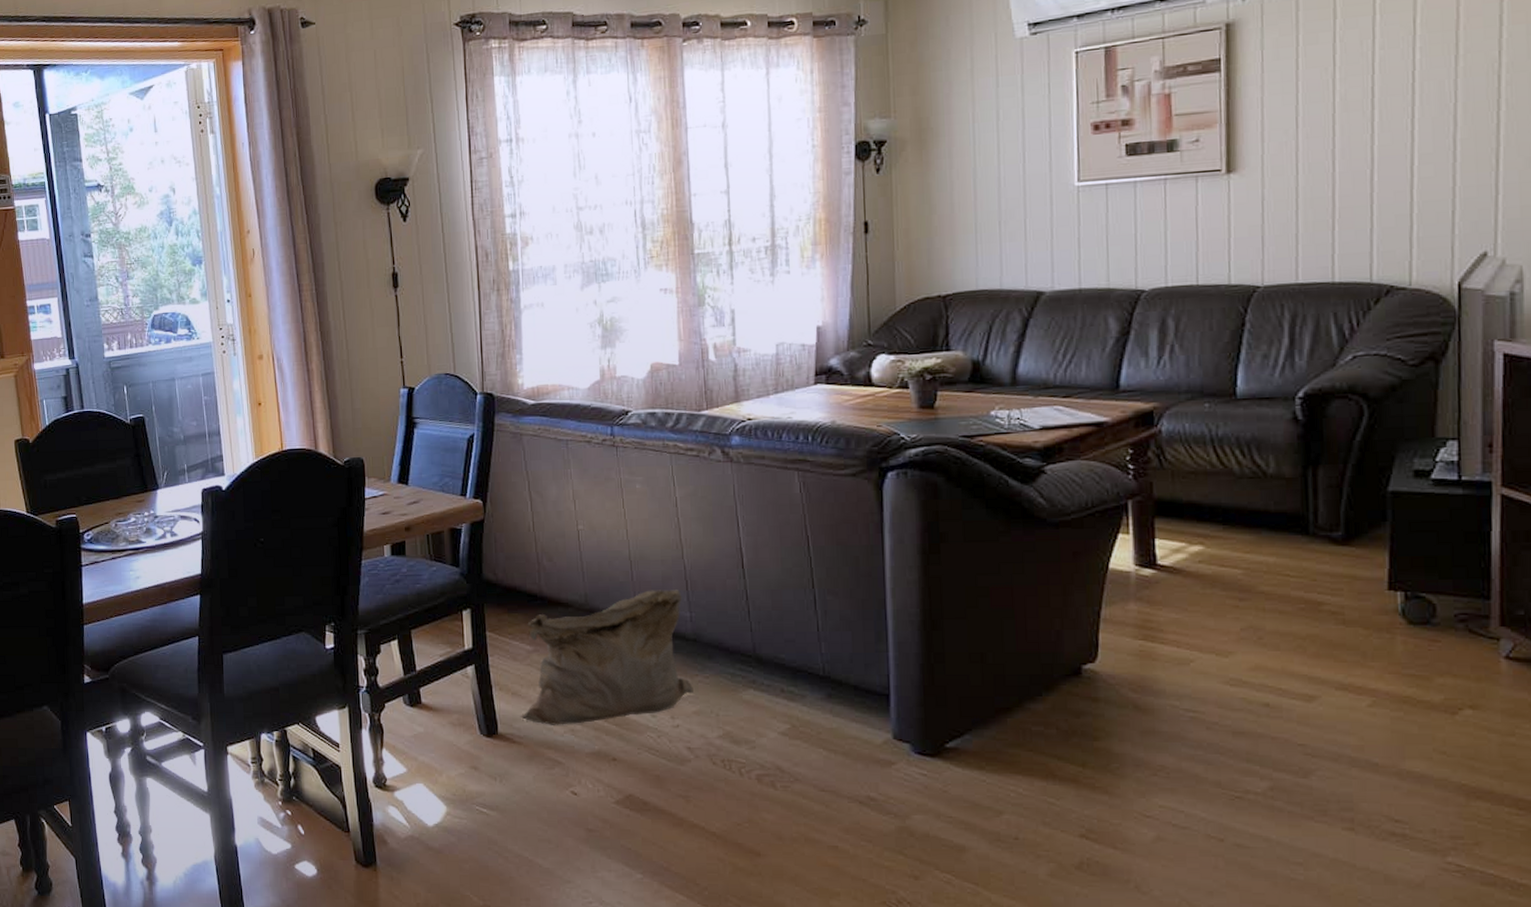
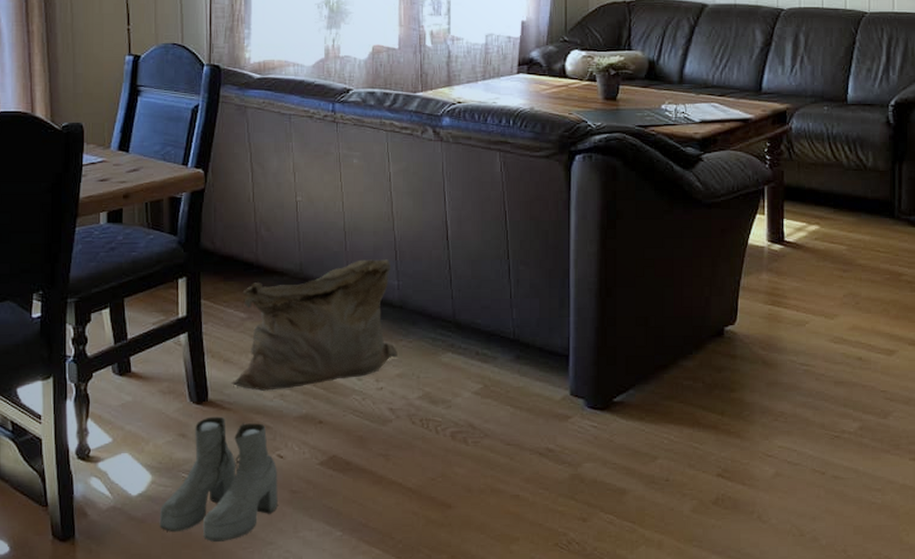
boots: none [455,750,574,877] -> present [159,416,278,542]

